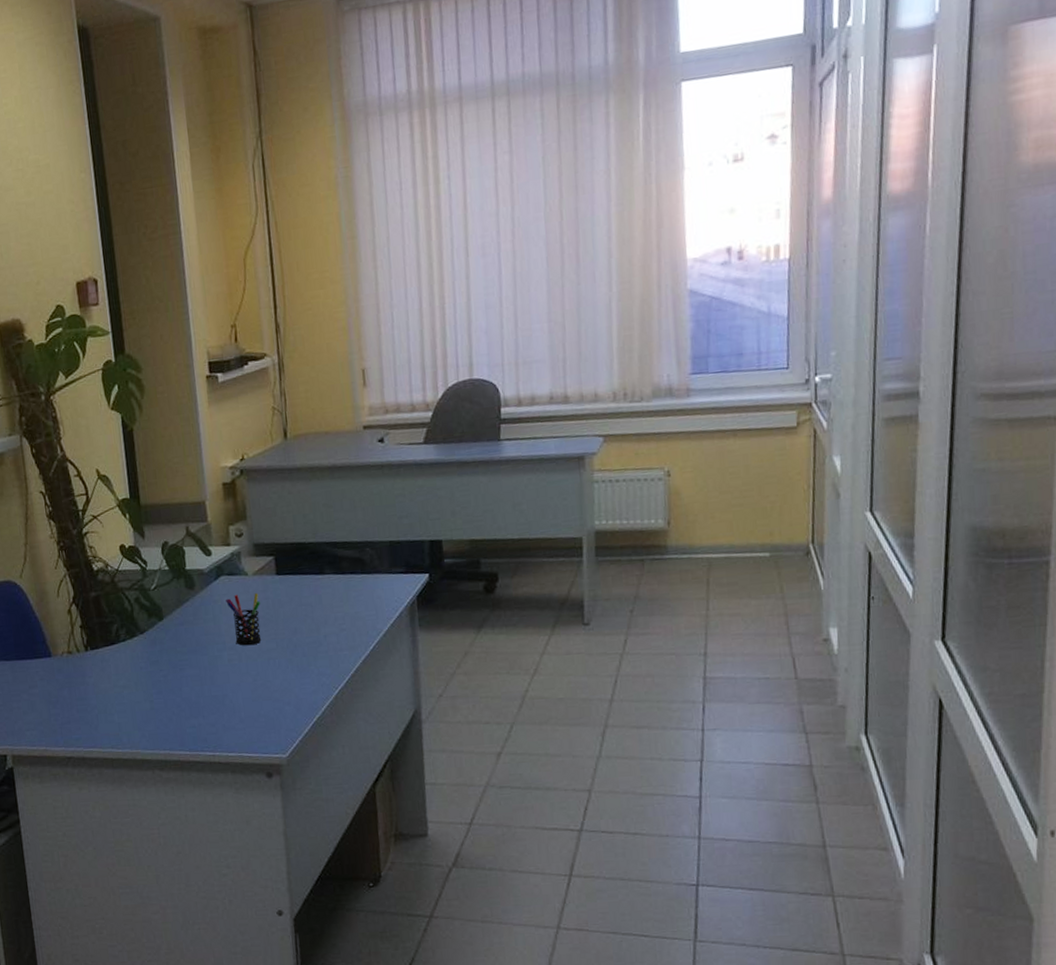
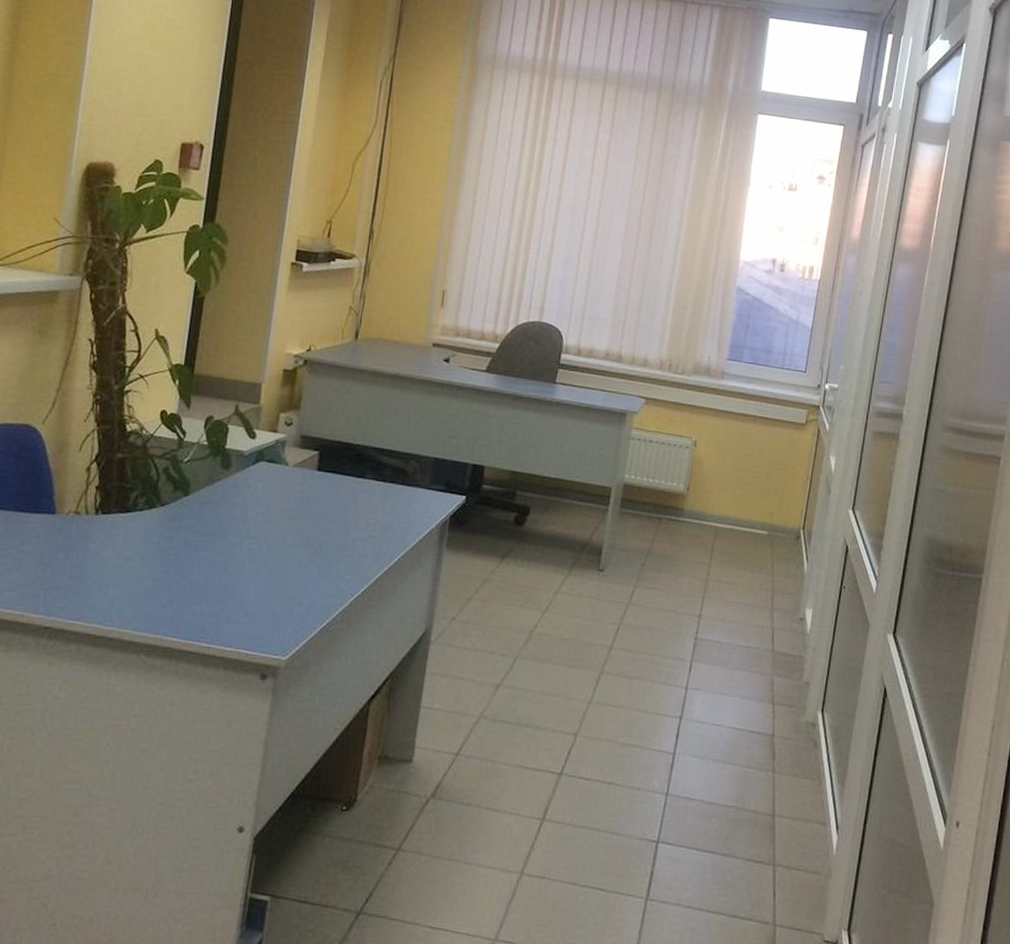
pen holder: present [226,593,262,646] -> none [259,483,295,538]

